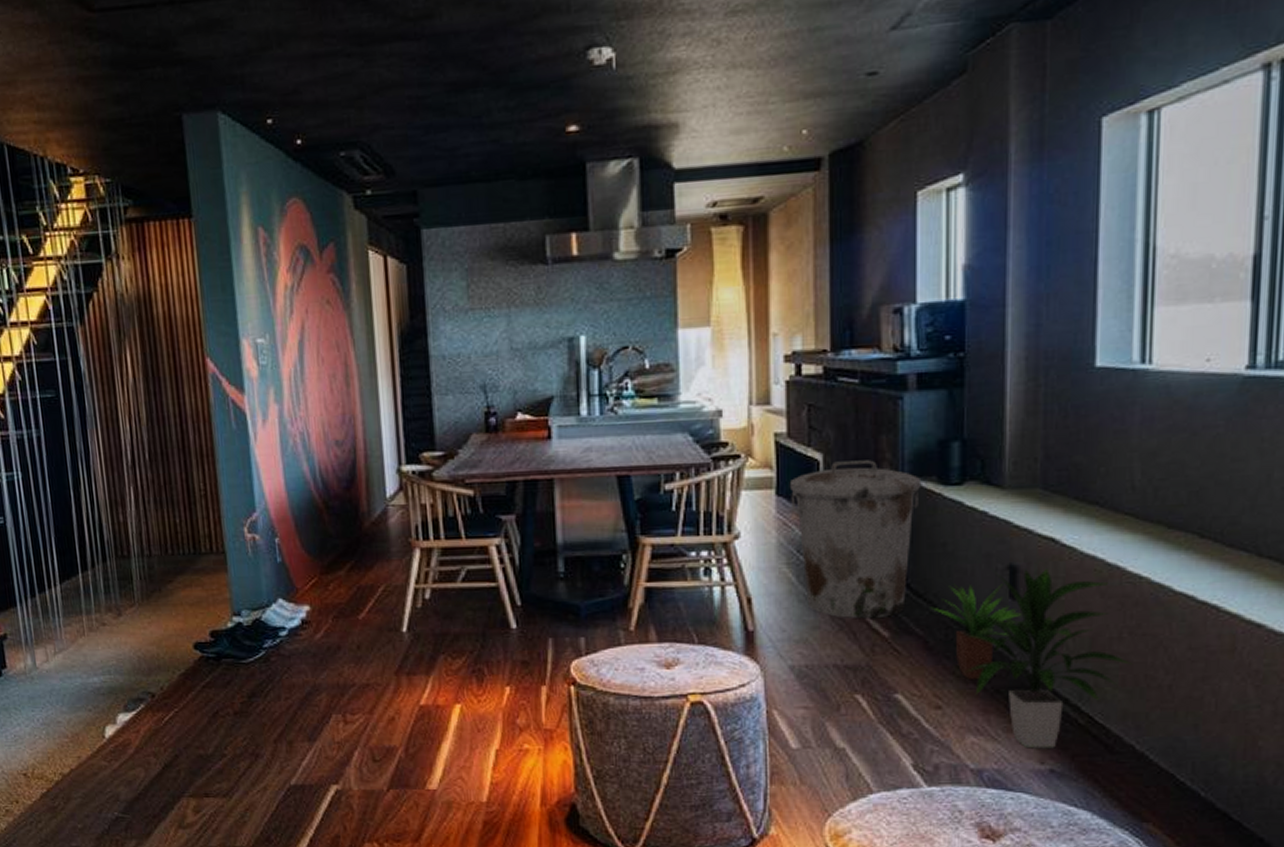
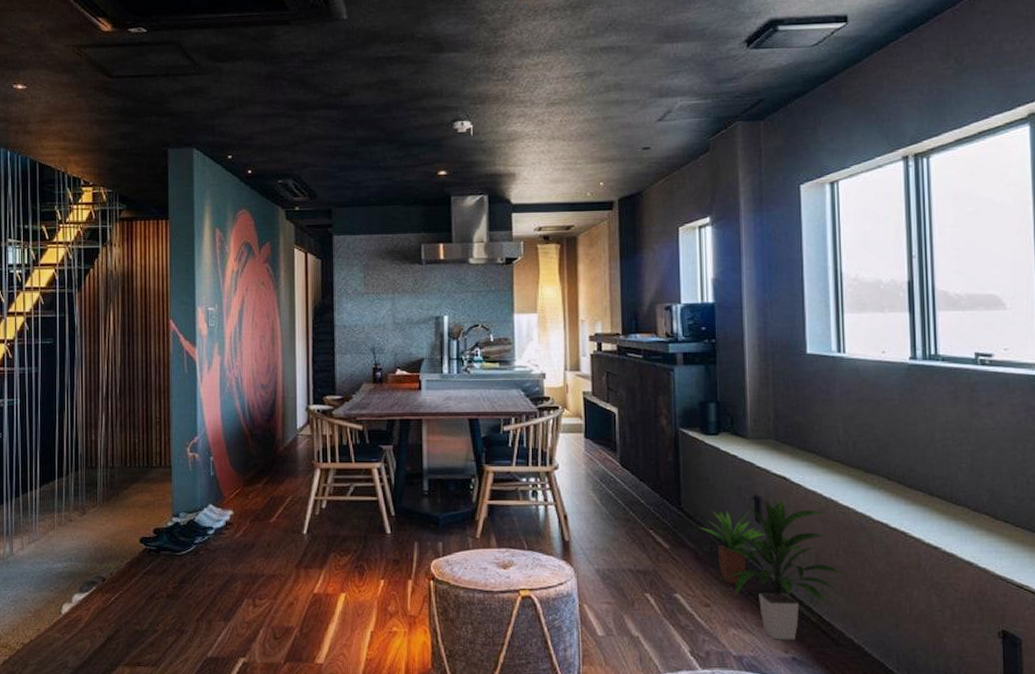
trash can: present [789,460,920,618] -> none [594,414,688,533]

